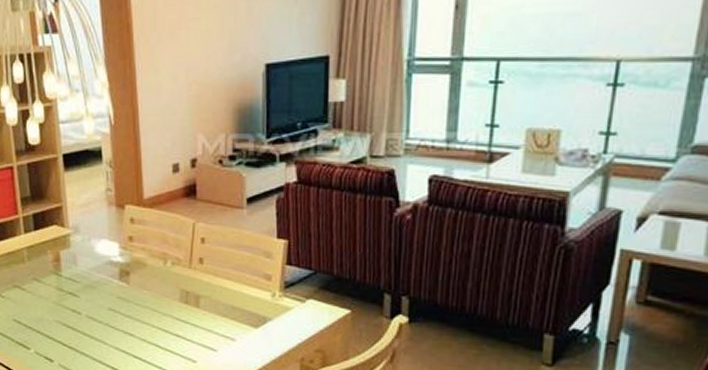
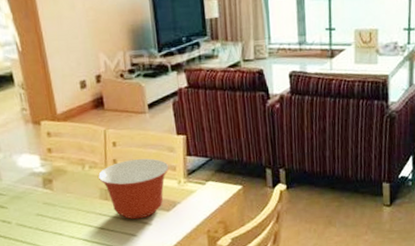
mixing bowl: none [181,261,264,332] -> present [98,158,169,220]

